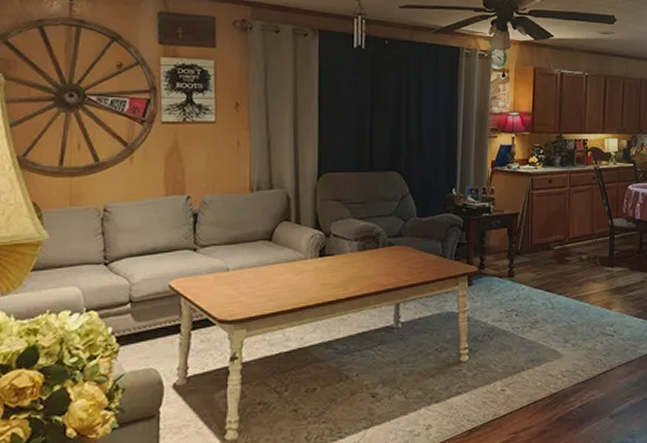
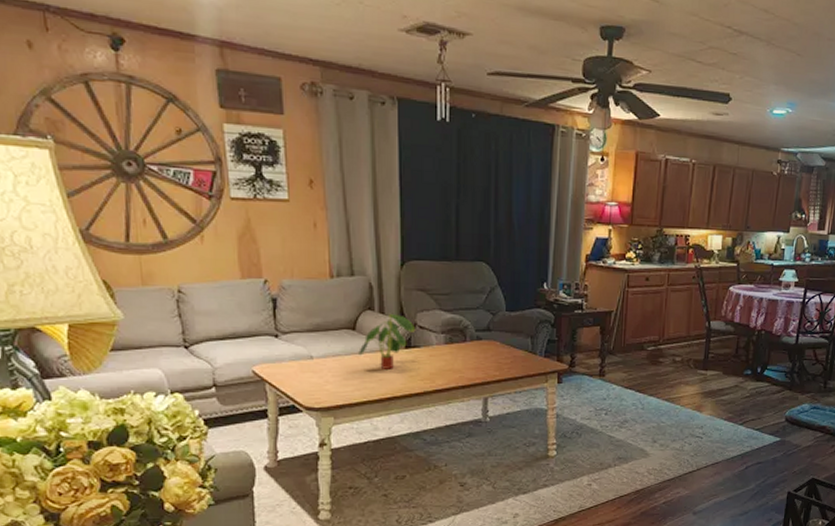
plant: none [274,224,330,279] -> present [358,314,416,369]

